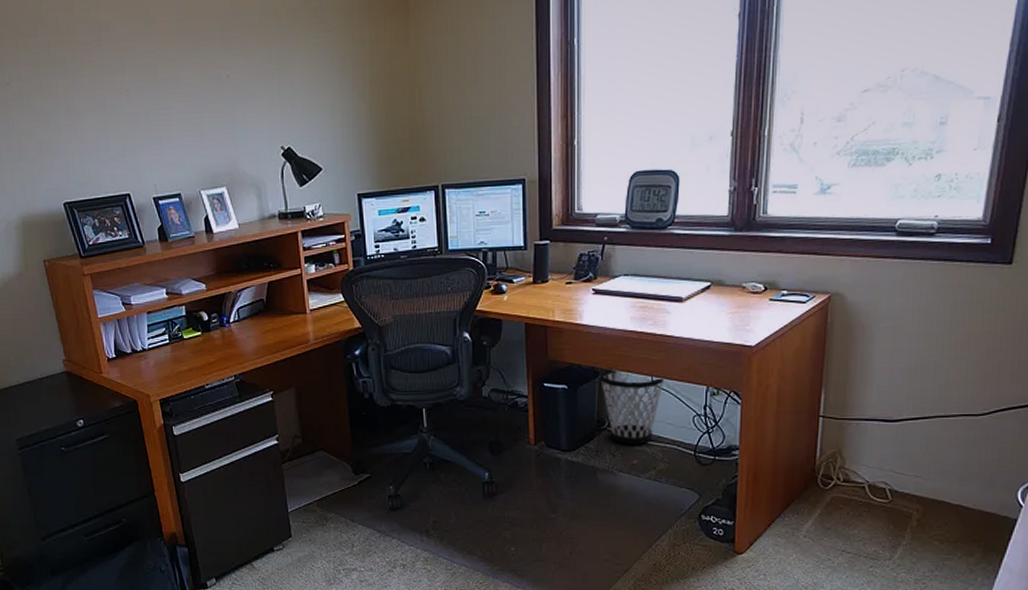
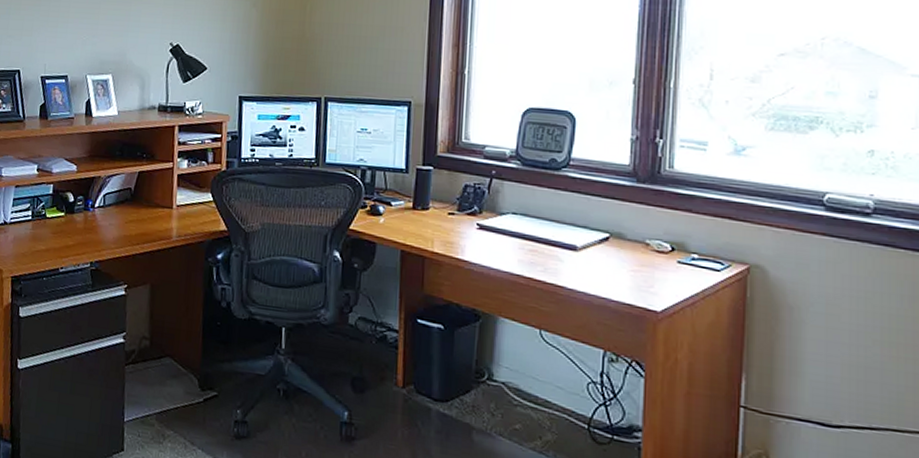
wastebasket: present [599,367,666,445] -> none [480,312,557,407]

